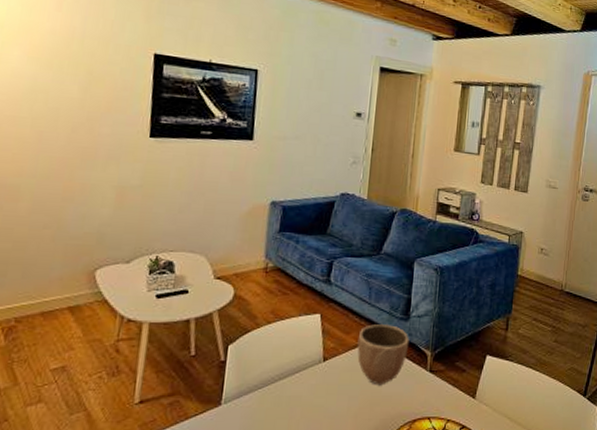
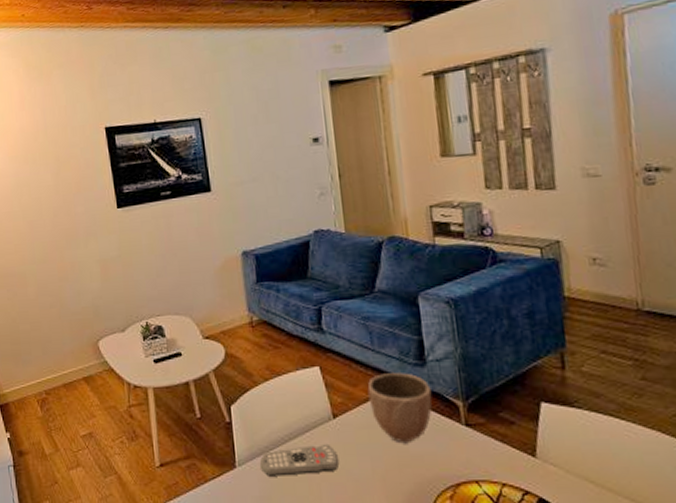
remote control: none [245,384,321,414] -> present [259,443,340,476]

